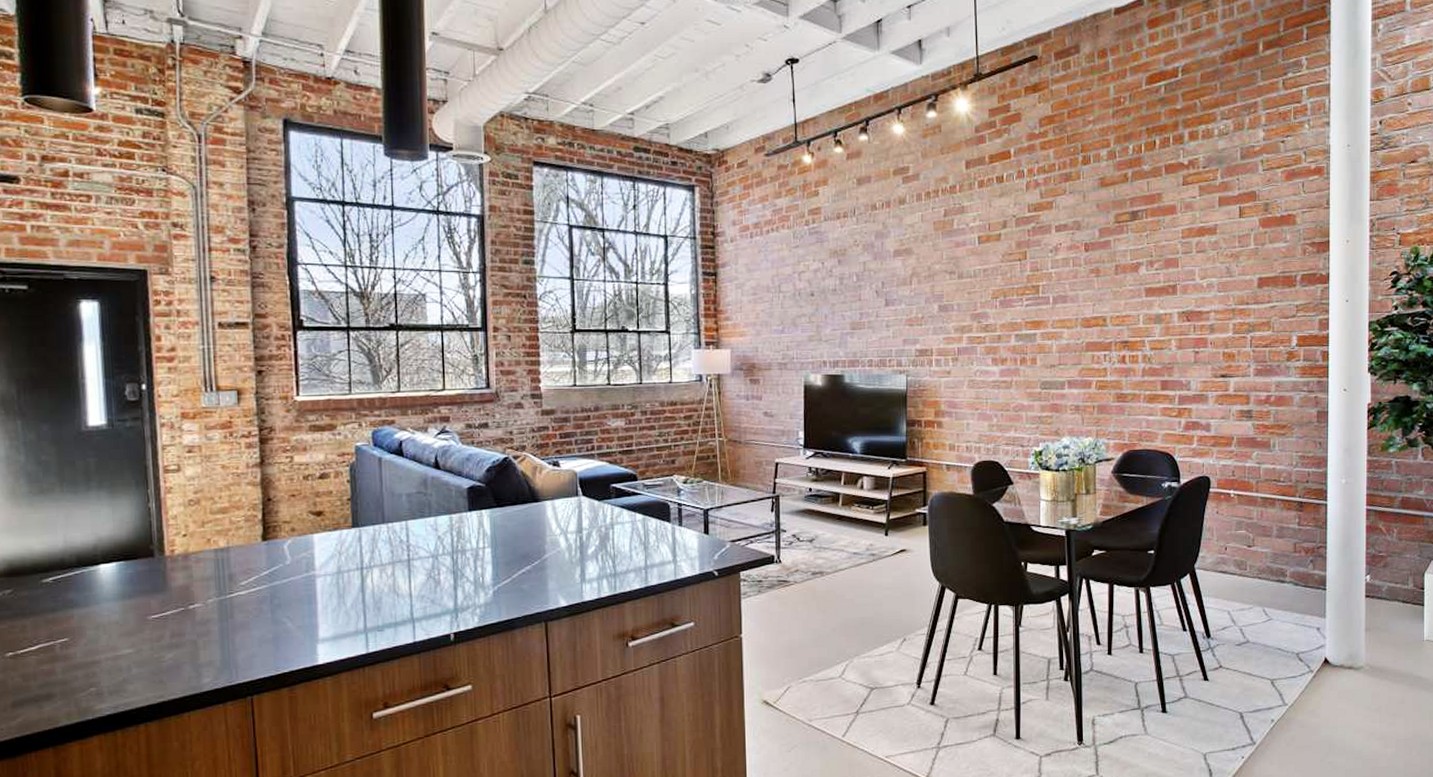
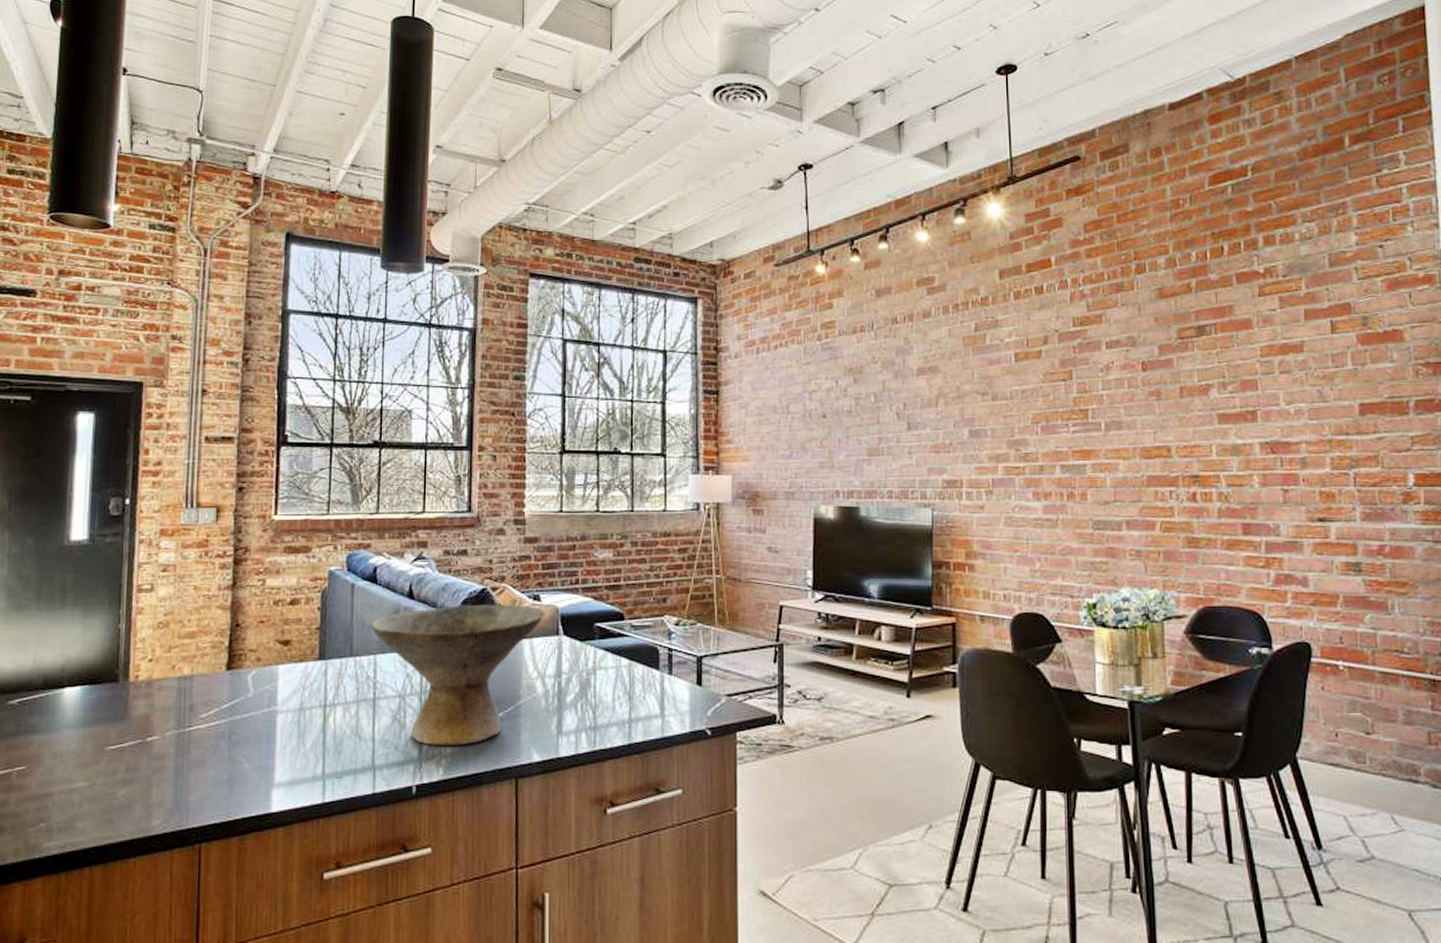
bowl: none [400,470,565,598] -> present [371,604,545,746]

